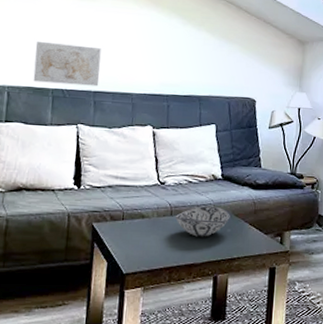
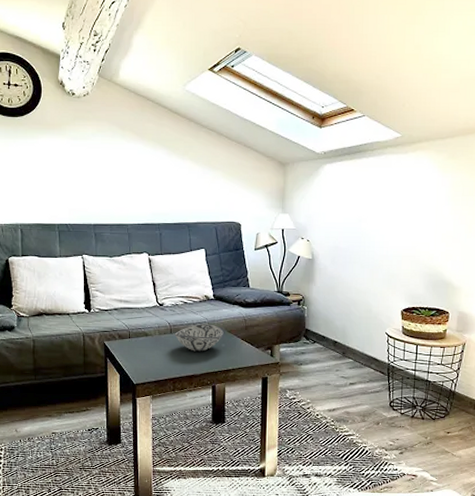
wall art: present [33,41,101,87] -> none [39,181,97,220]

